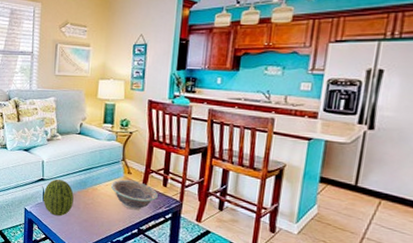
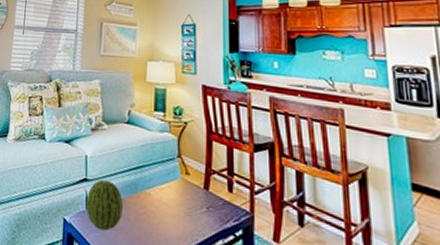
decorative bowl: present [110,179,158,211] -> none [166,181,223,225]

